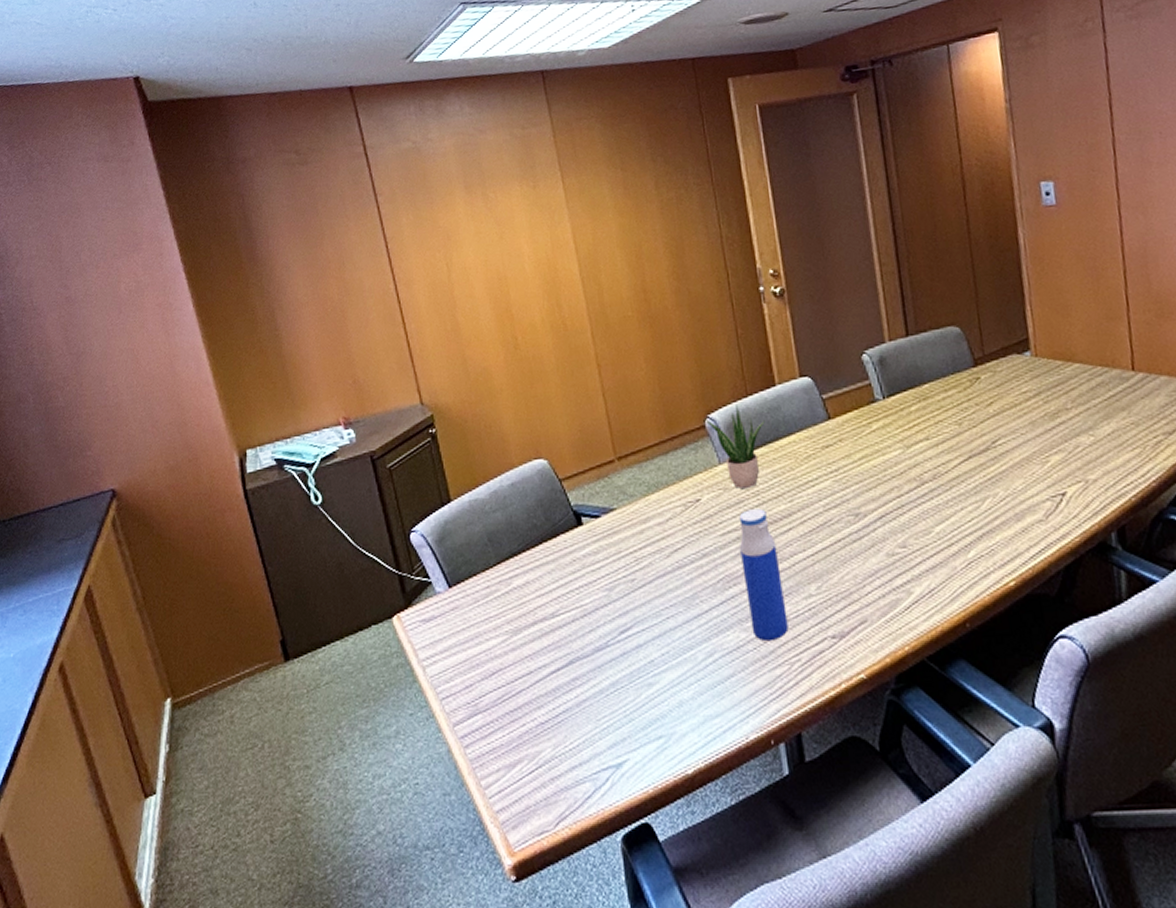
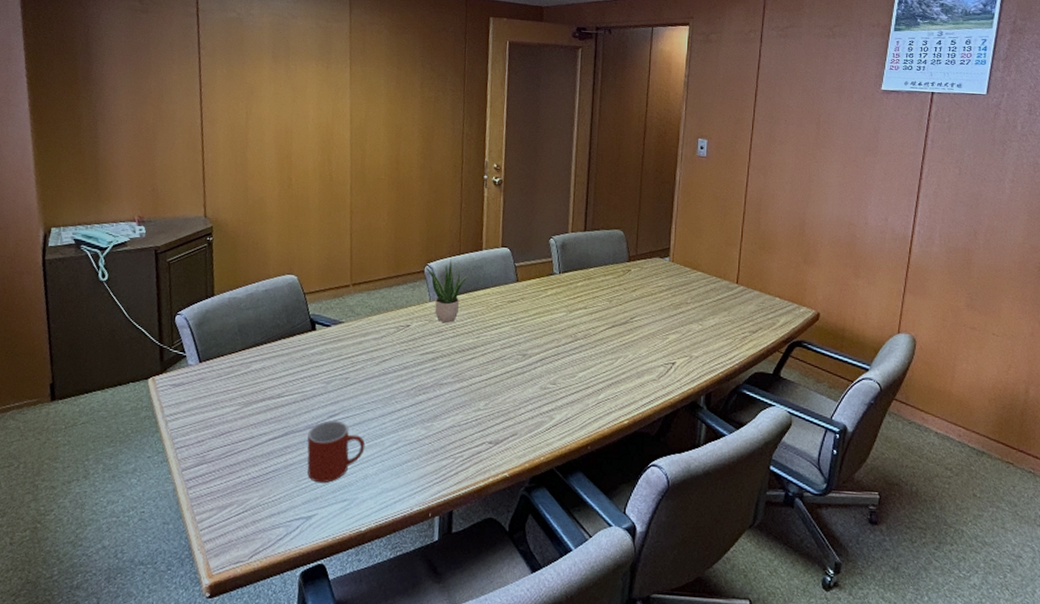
mug: none [598,637,673,720] -> present [307,420,366,484]
water bottle: present [739,509,789,642] -> none [430,339,461,440]

